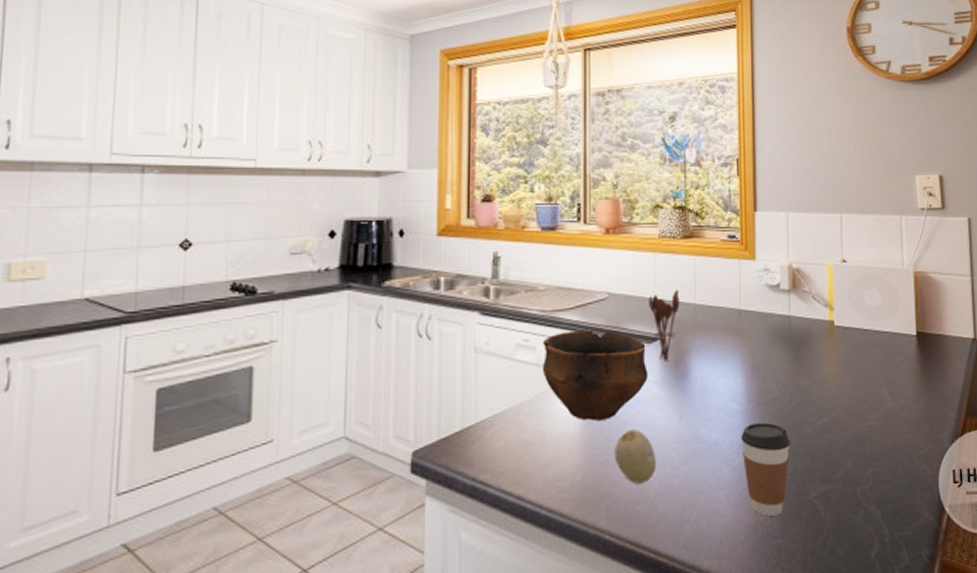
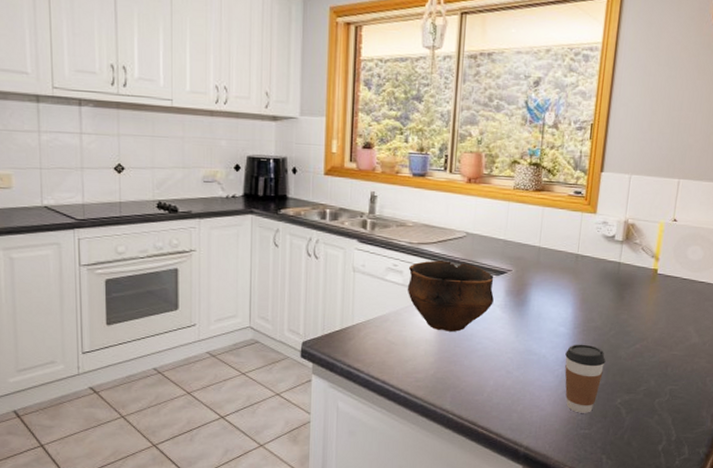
fruit: present [614,428,656,484] -> none [461,340,495,381]
utensil holder: present [649,289,680,361] -> none [499,233,527,290]

